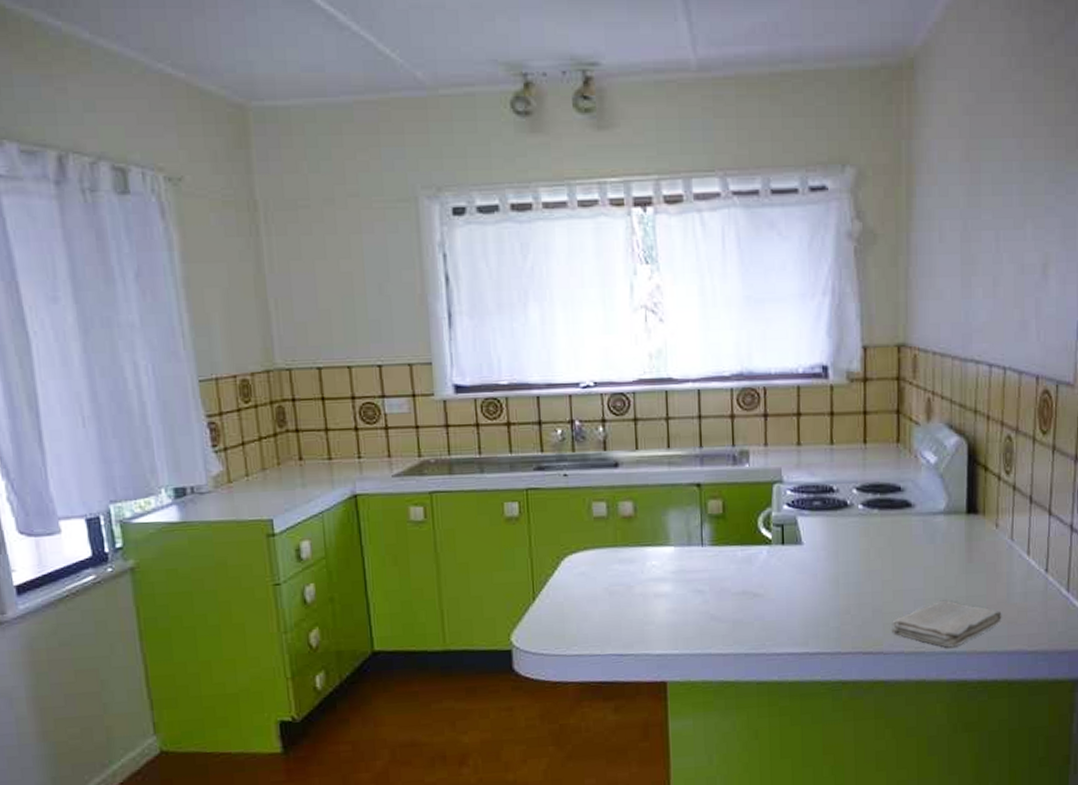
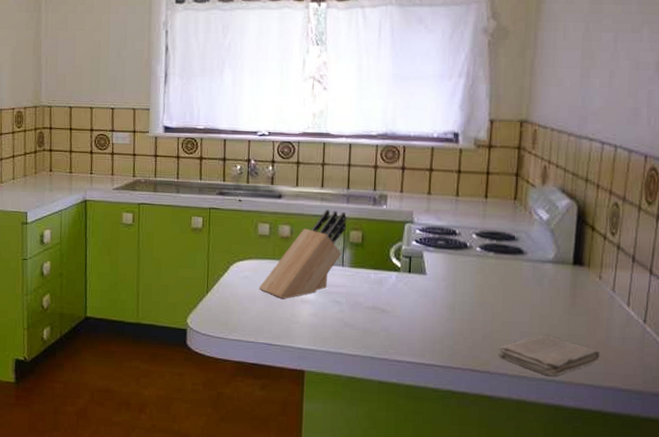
knife block: none [600,476,703,596] -> present [259,209,347,299]

